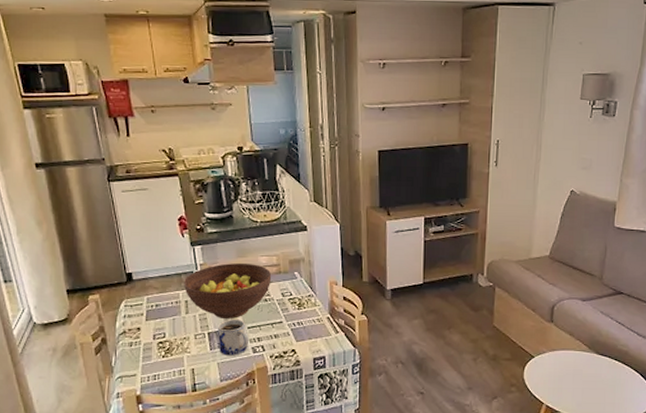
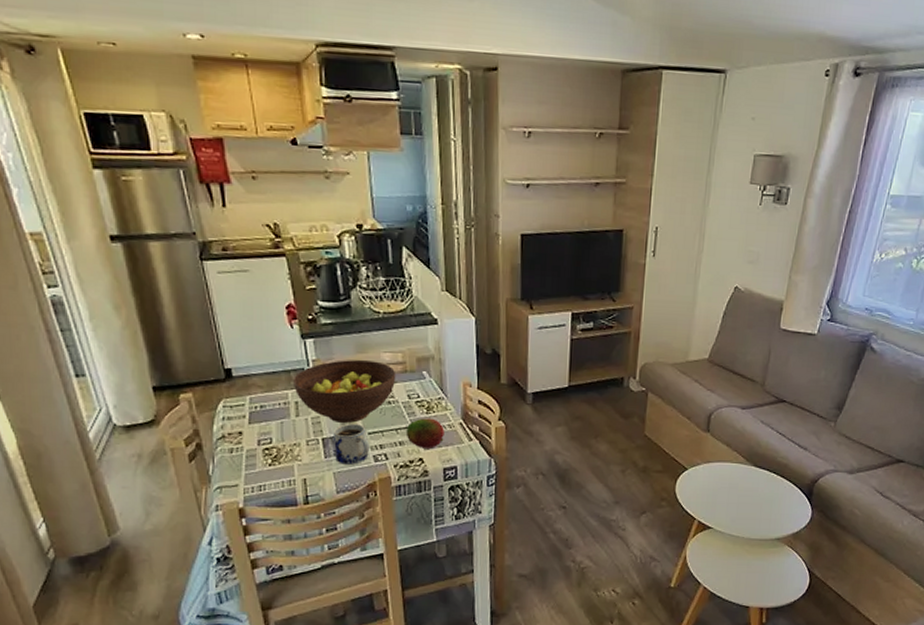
fruit: none [280,313,314,341] -> present [406,418,444,449]

